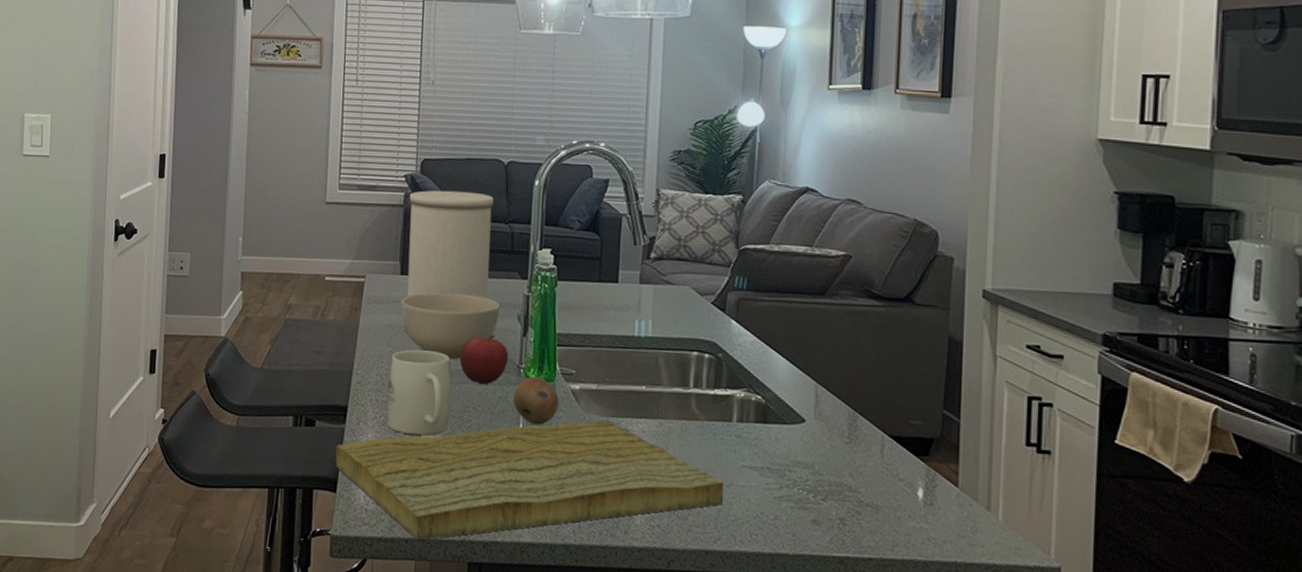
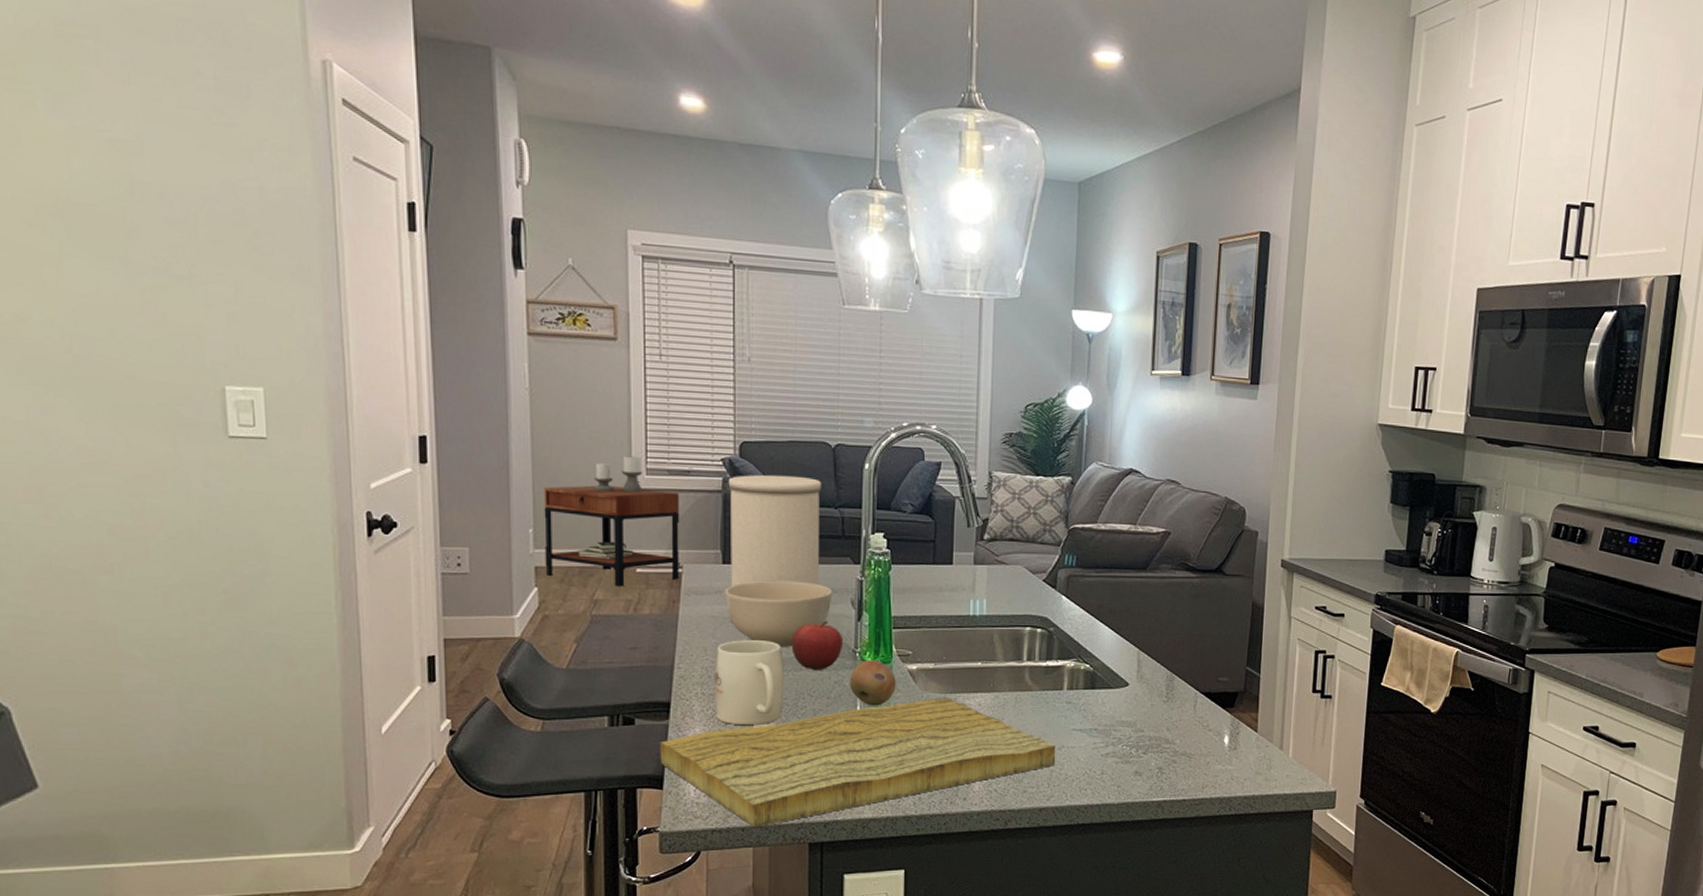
side table: none [250,172,366,293] -> present [544,456,679,587]

